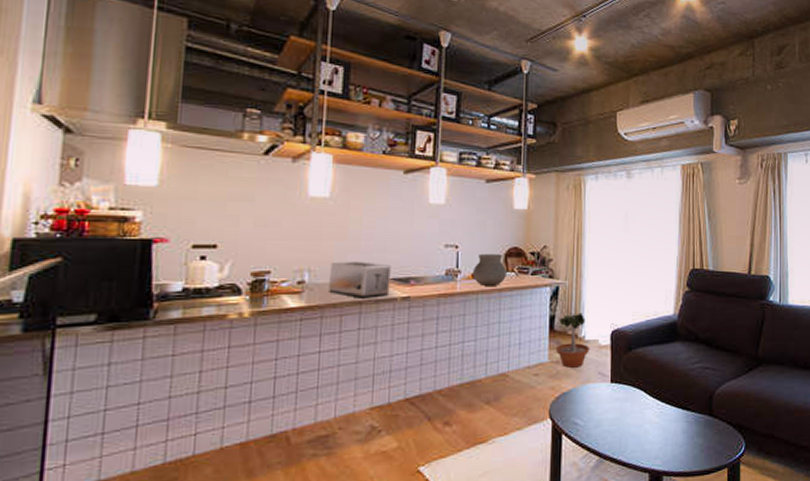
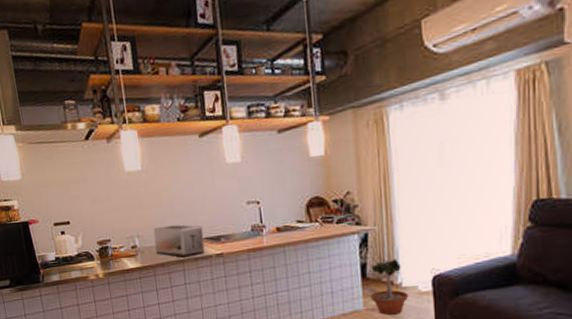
ceramic pot: present [472,253,508,287] -> none [276,205,312,239]

